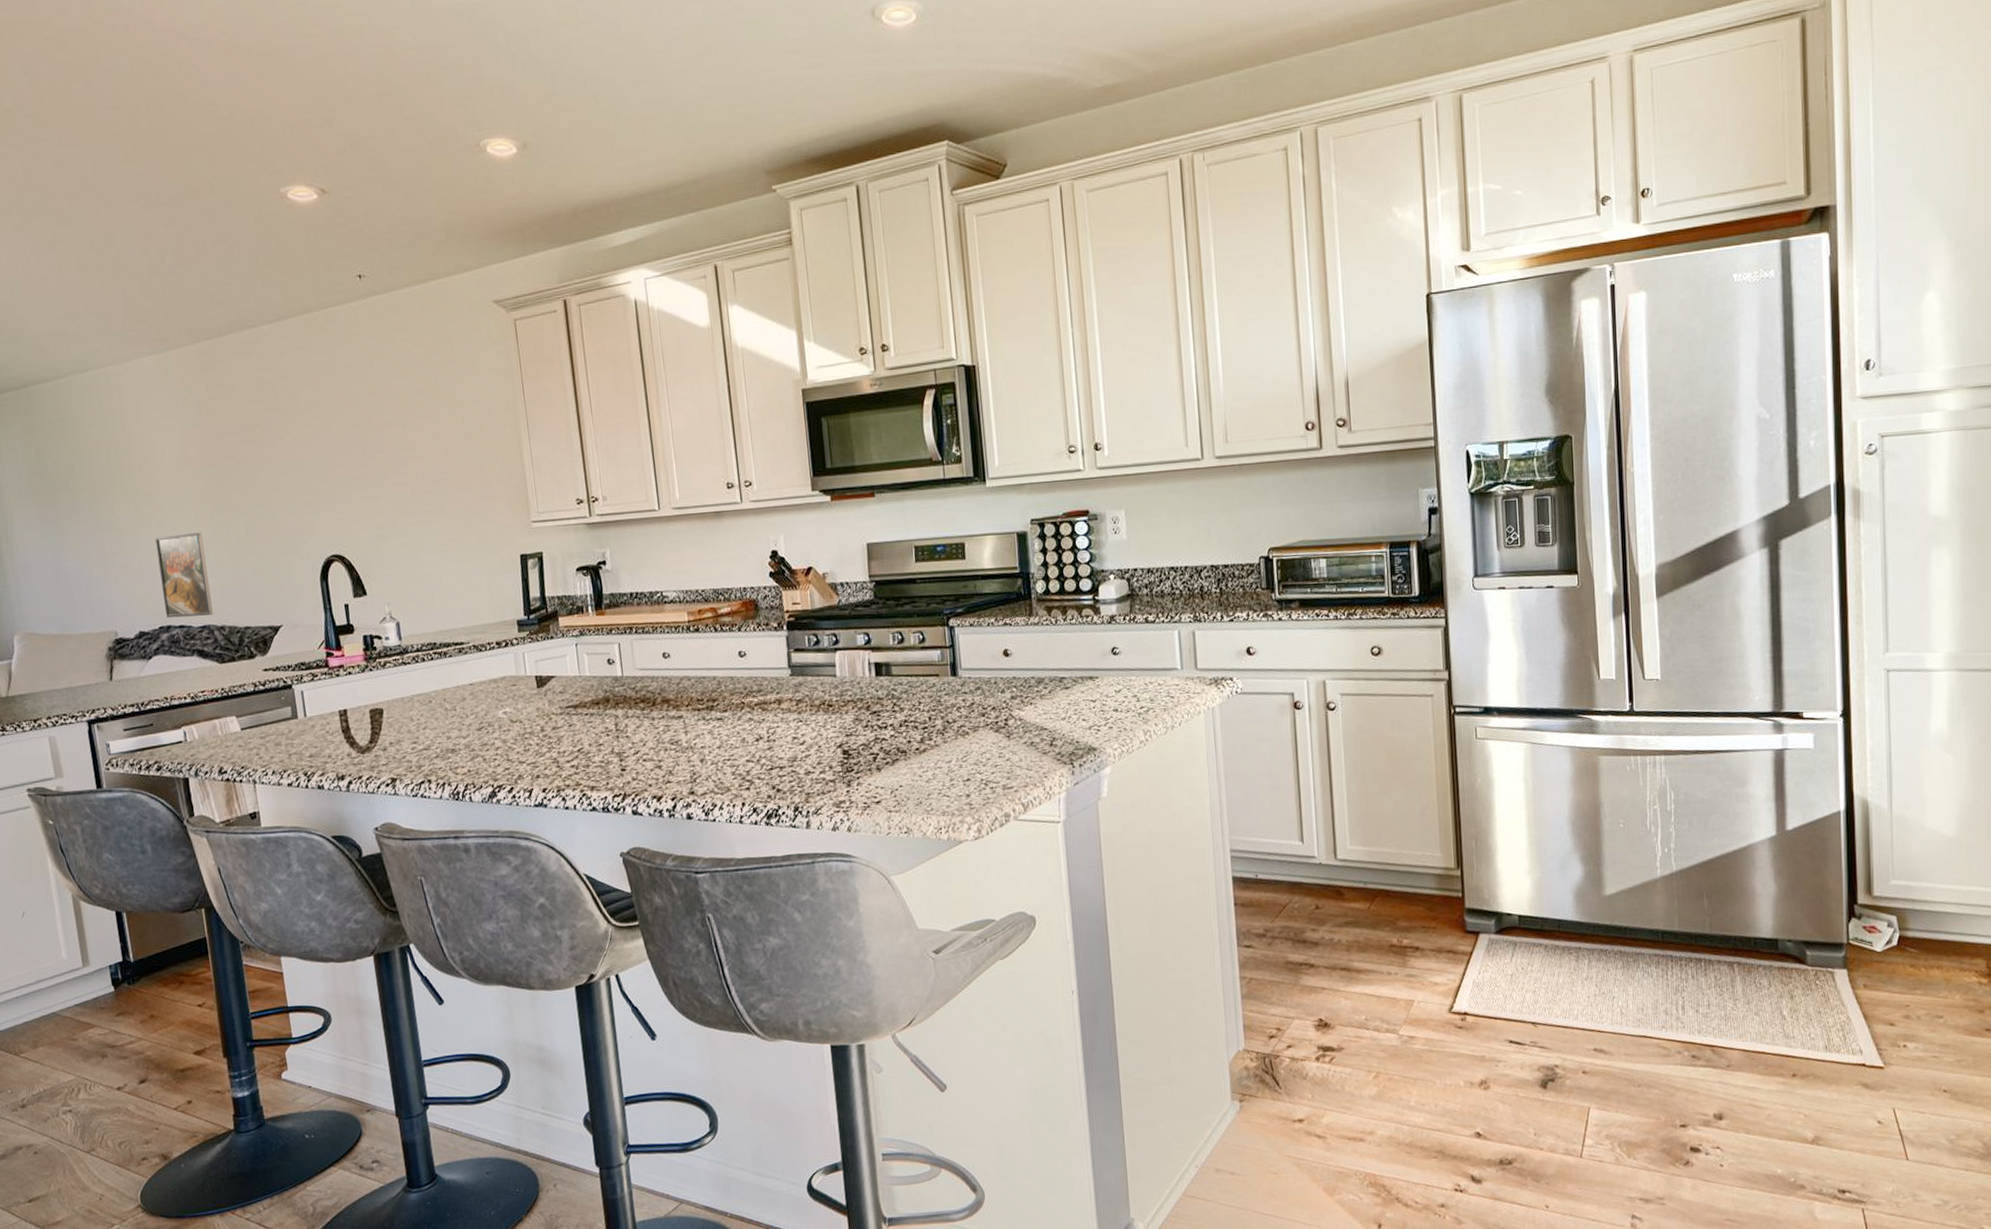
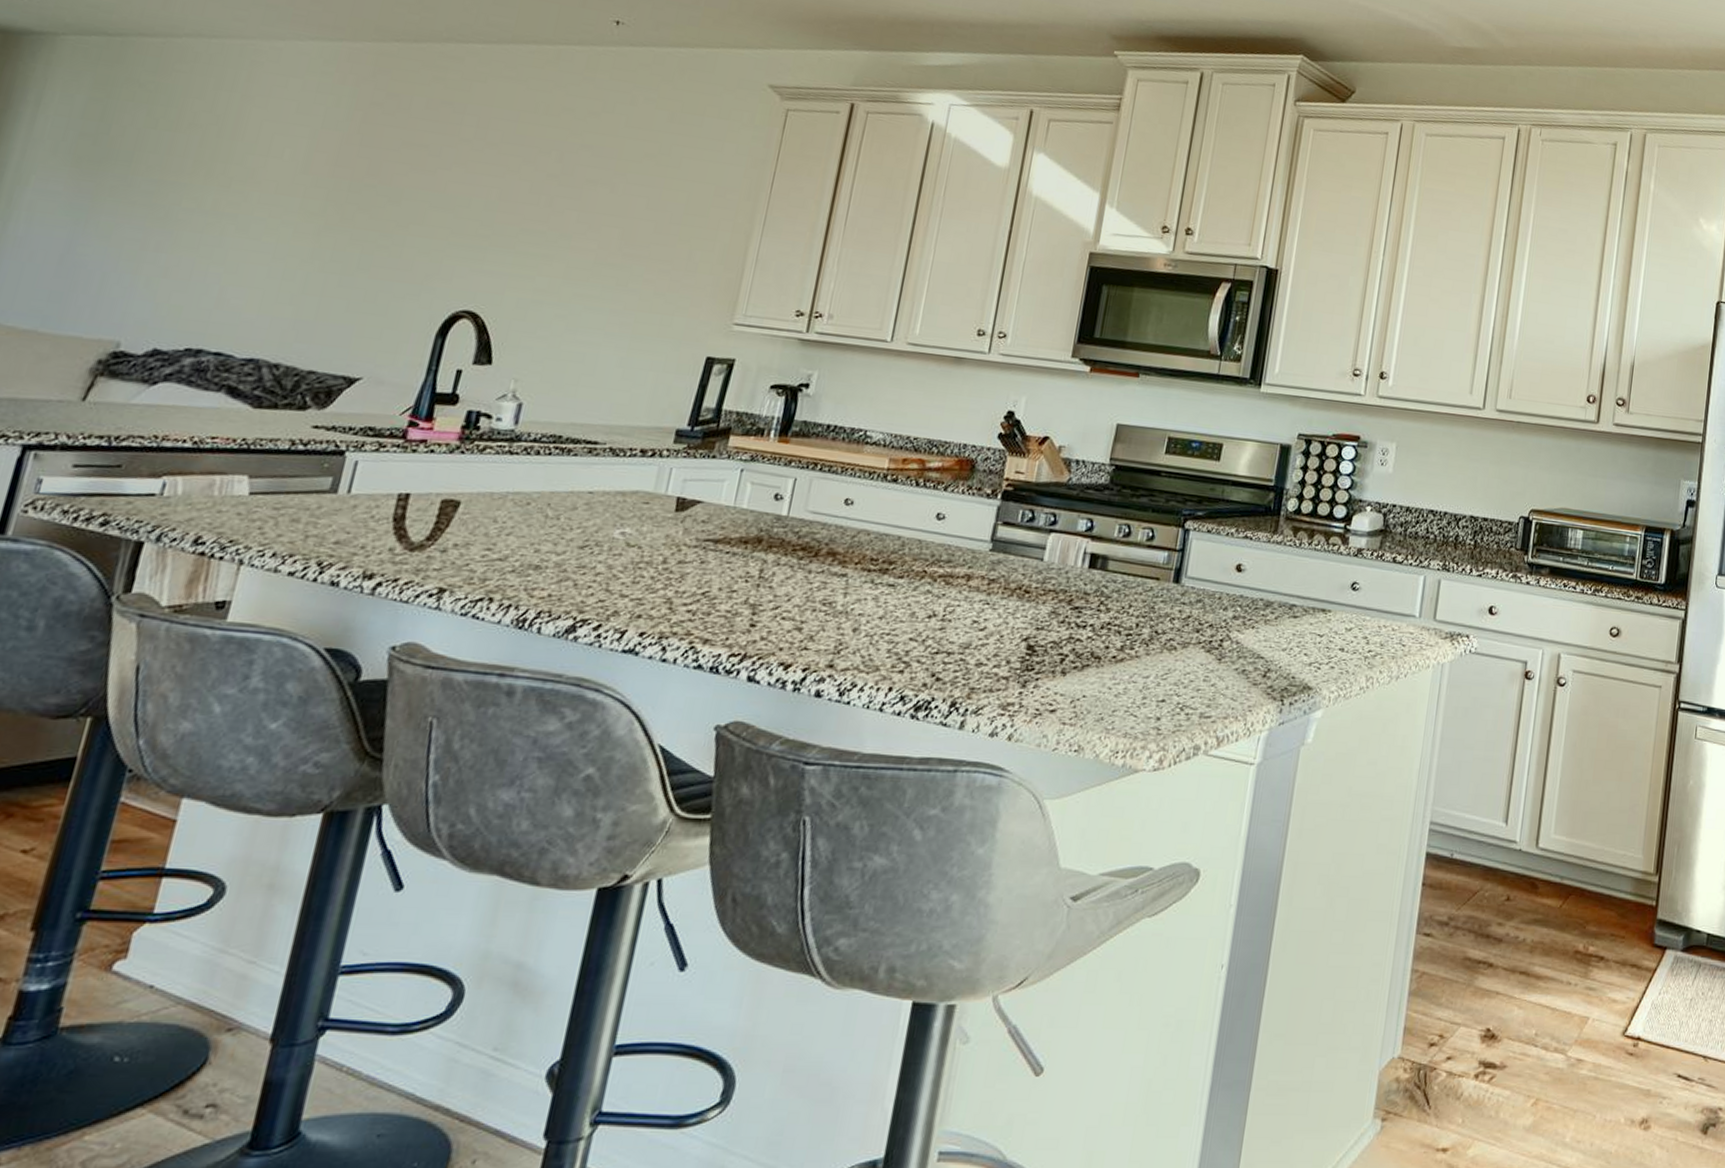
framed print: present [155,532,213,618] -> none [201,243,295,348]

